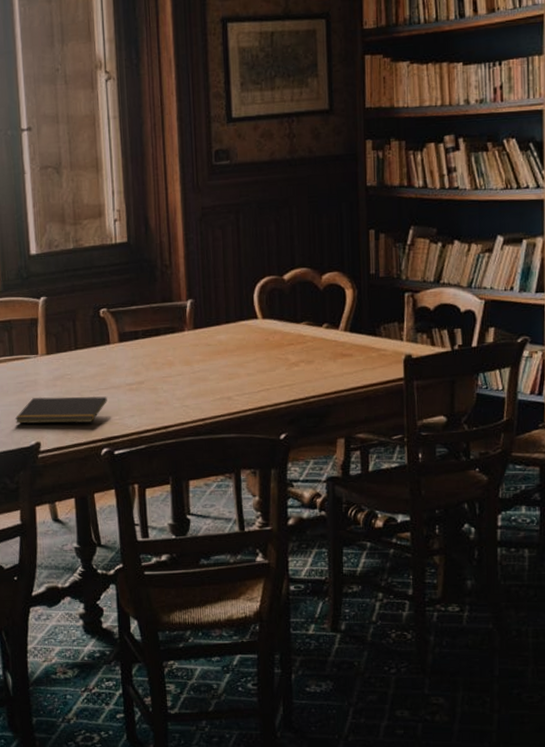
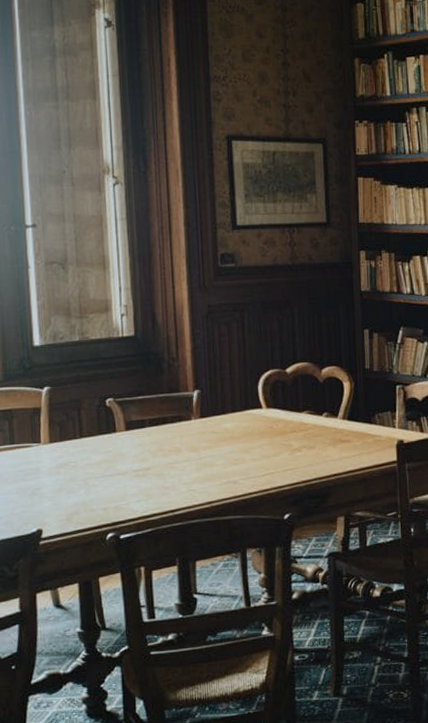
notepad: present [14,396,107,424] -> none [14,482,113,512]

